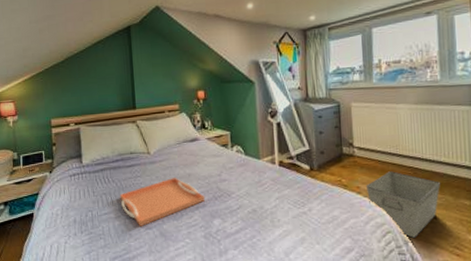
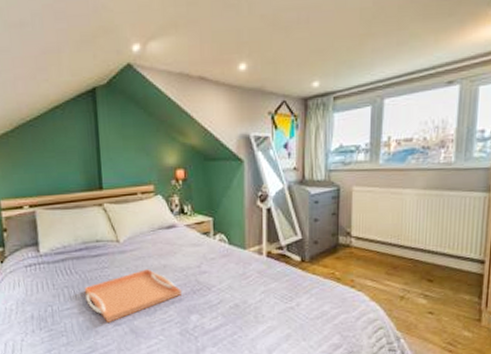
storage bin: present [365,171,441,238] -> none [360,263,442,334]

